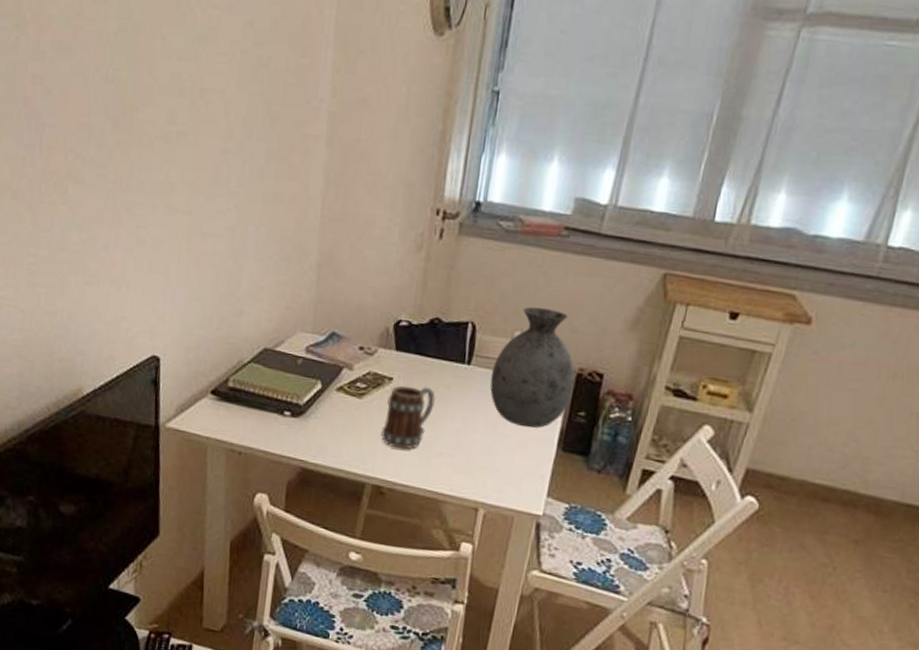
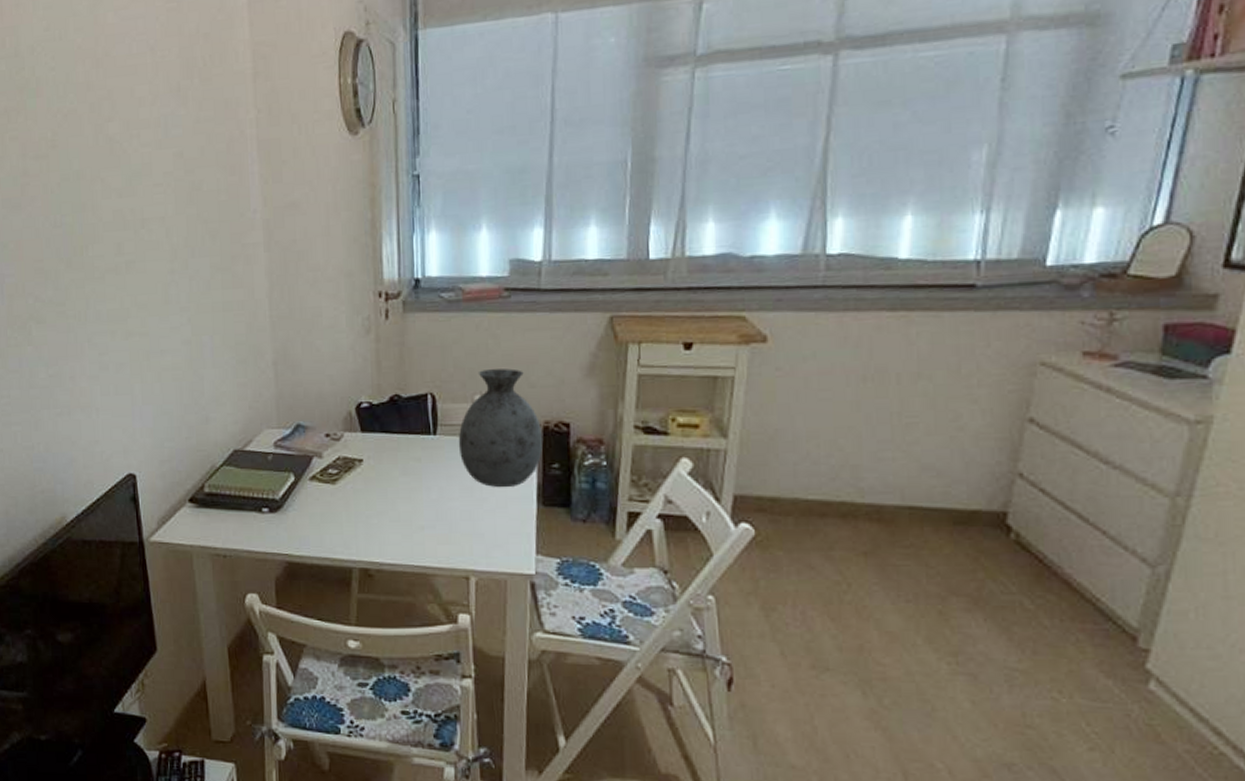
mug: present [381,385,435,450] -> none [360,463,408,528]

